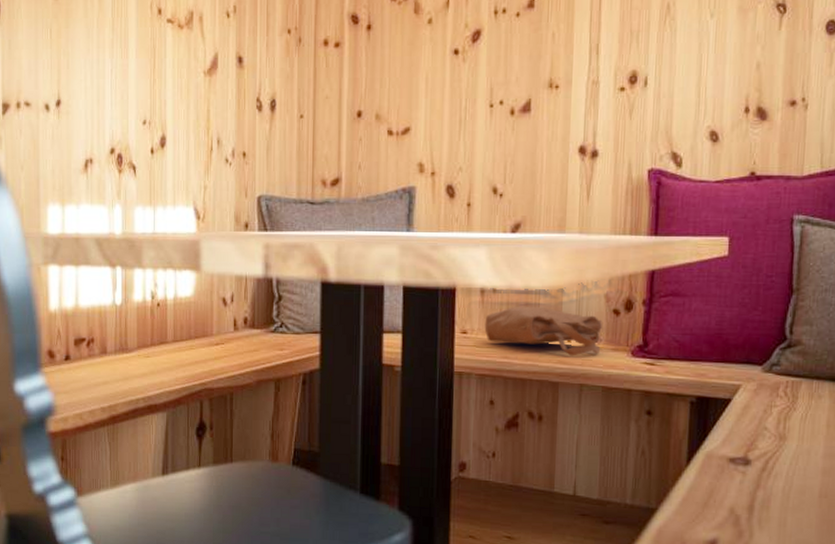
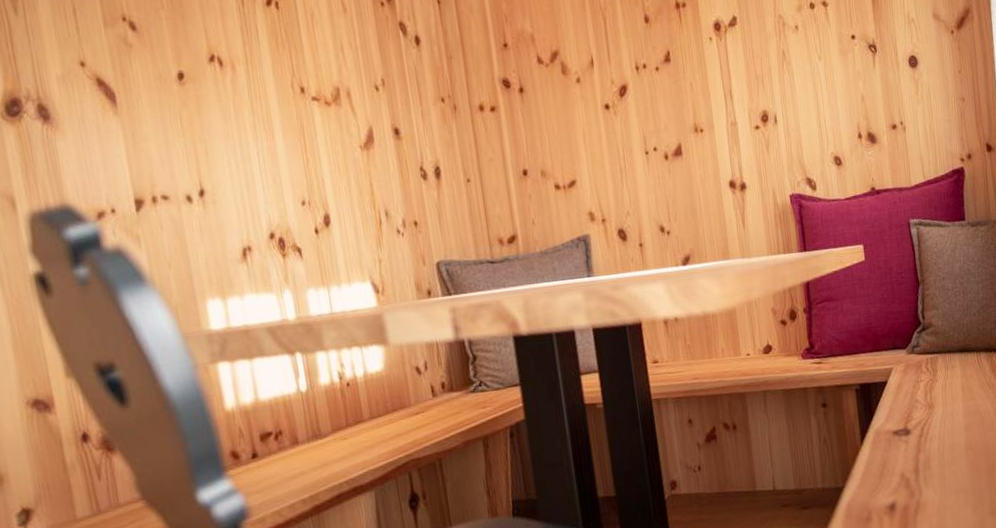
tote bag: present [484,306,602,356] -> none [672,328,776,368]

